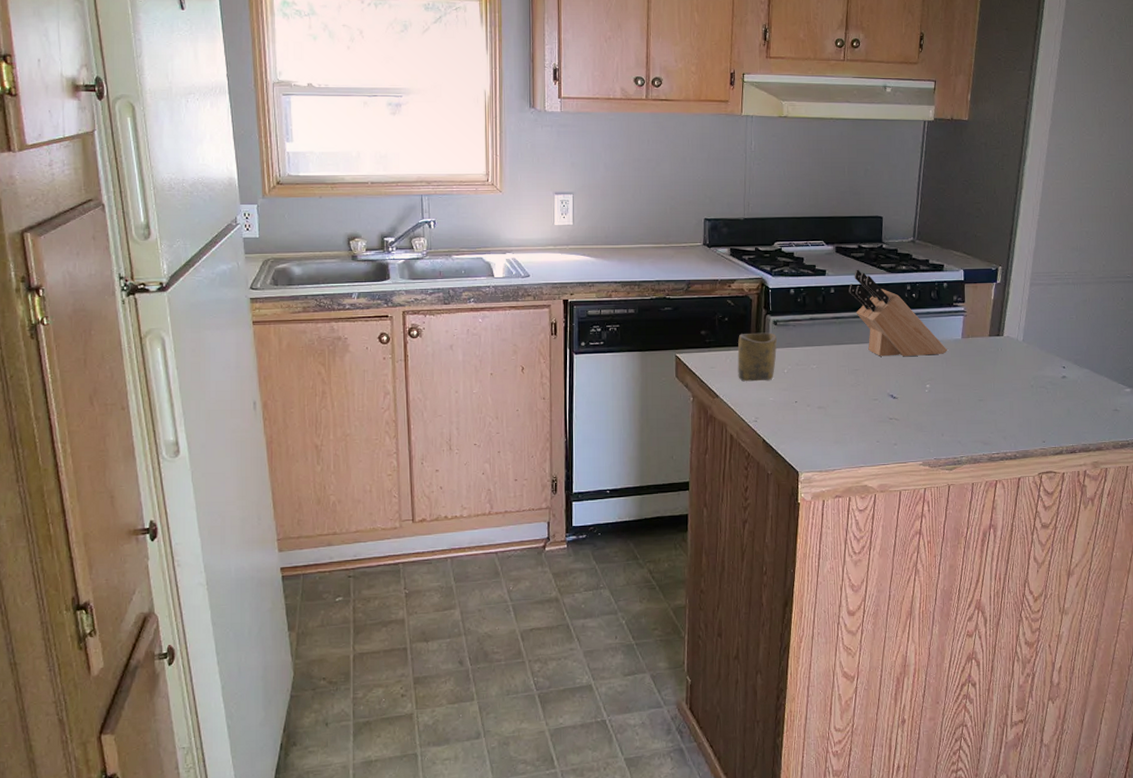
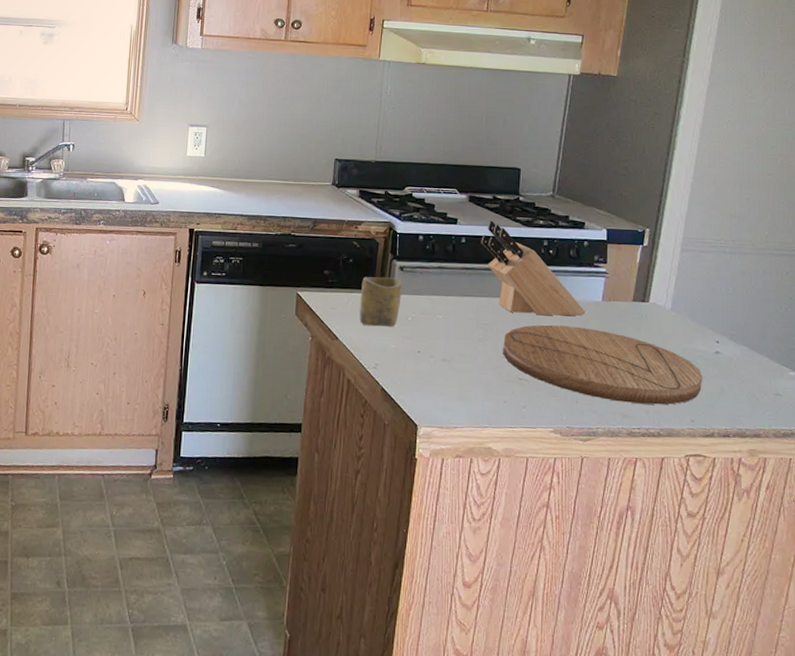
cutting board: none [873,364,1052,431] -> present [502,324,703,405]

